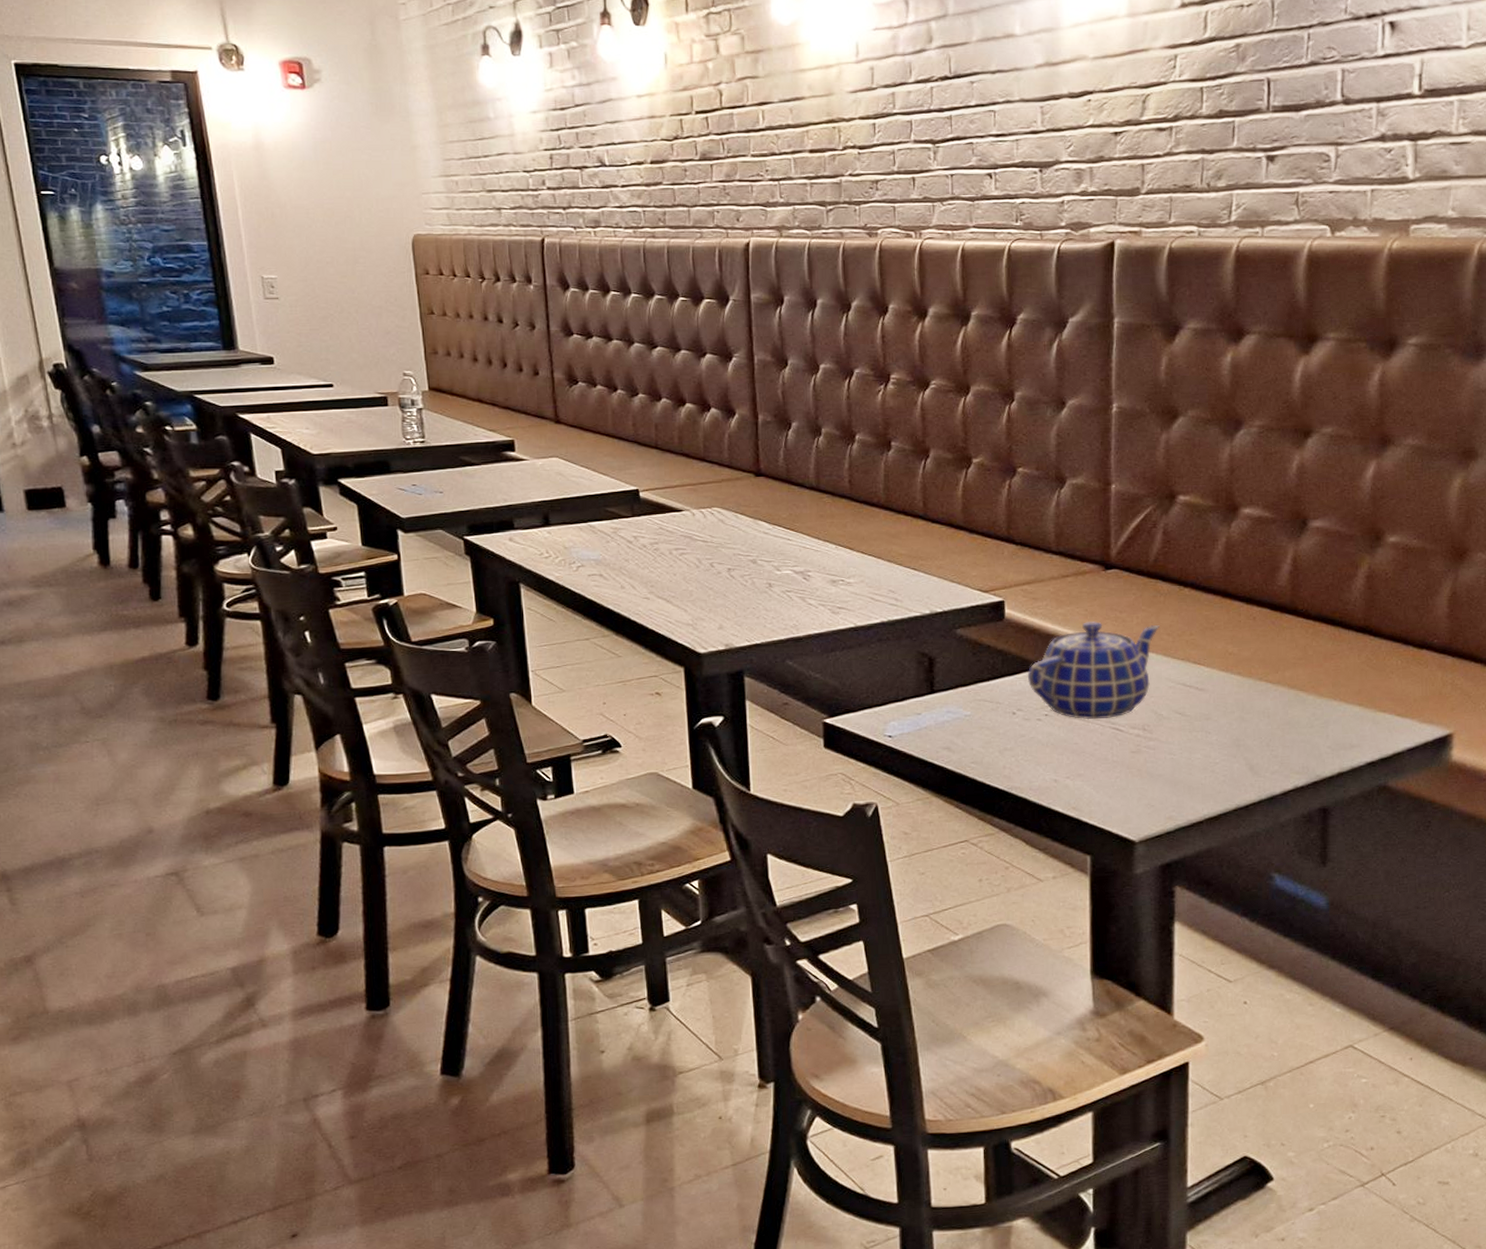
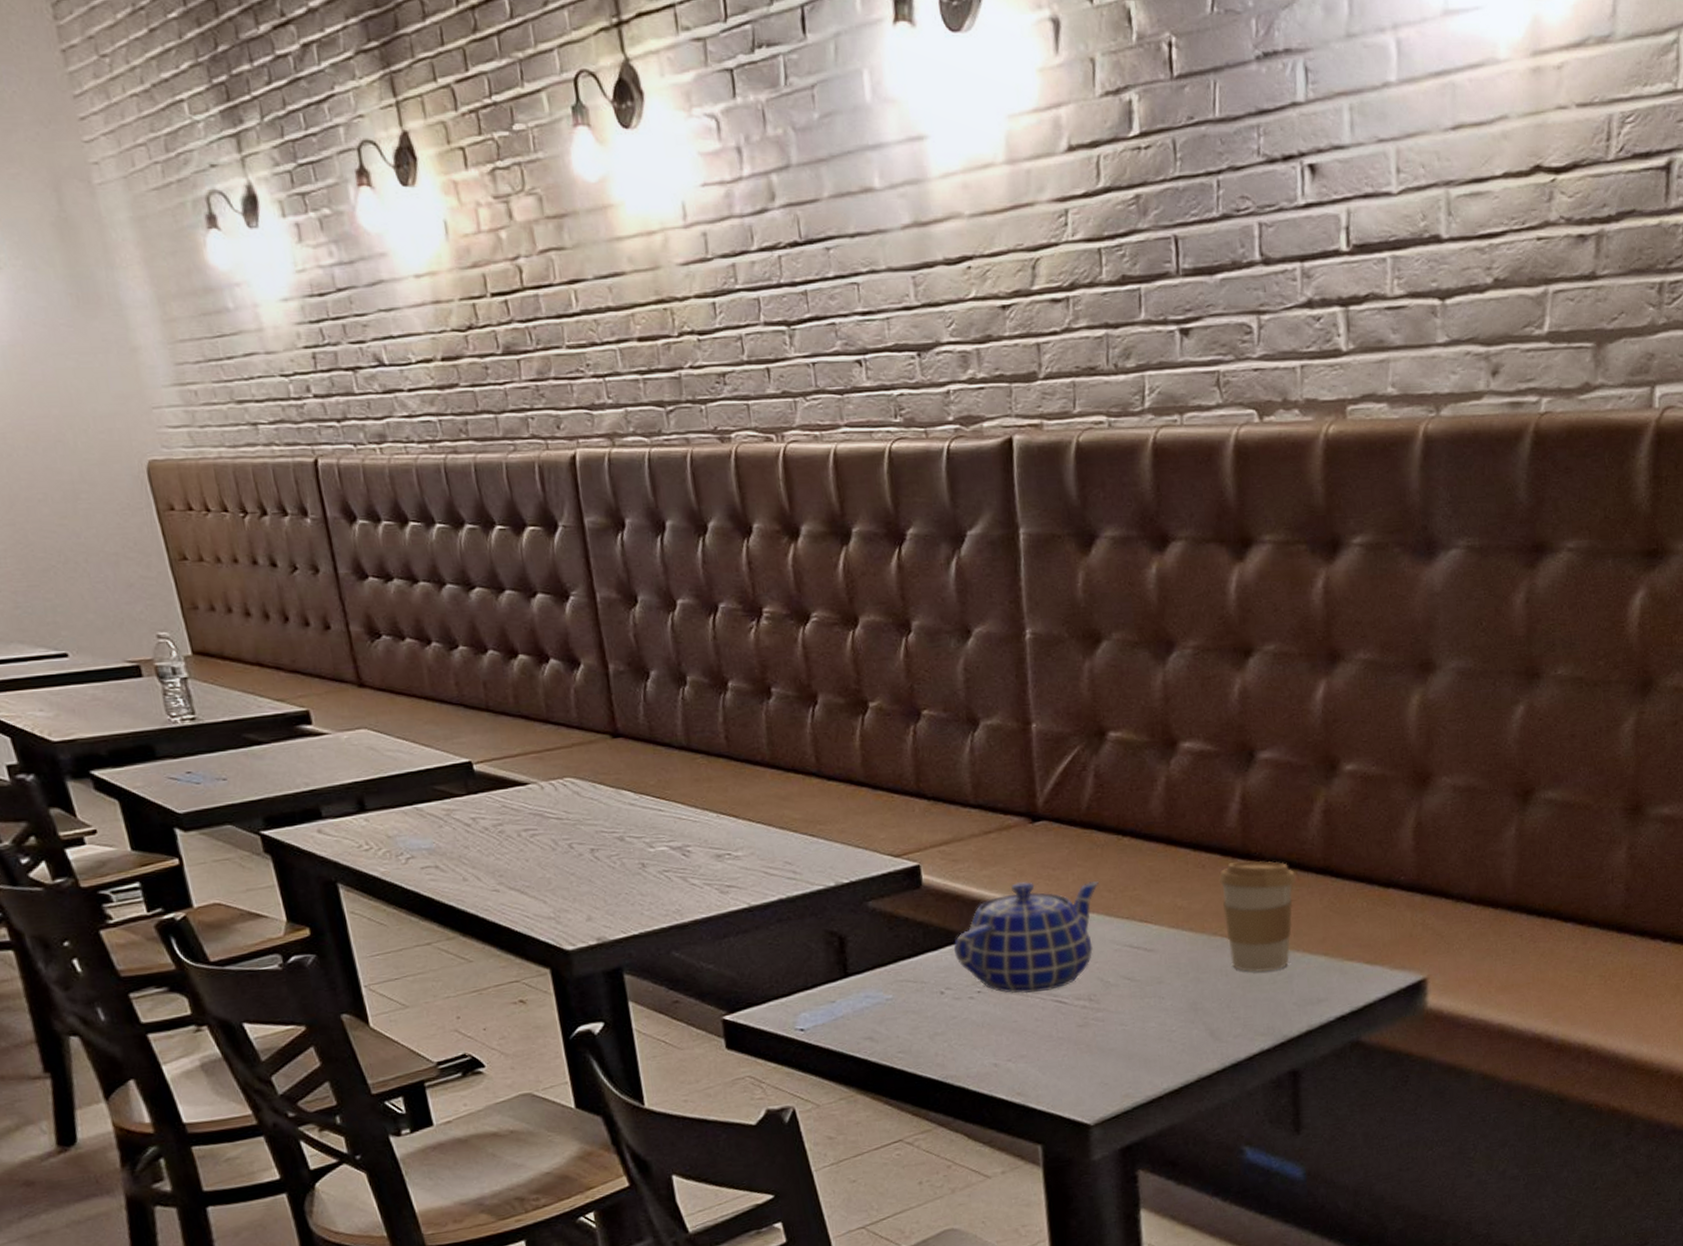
coffee cup: none [1267,615,1338,717] -> present [1219,860,1297,973]

